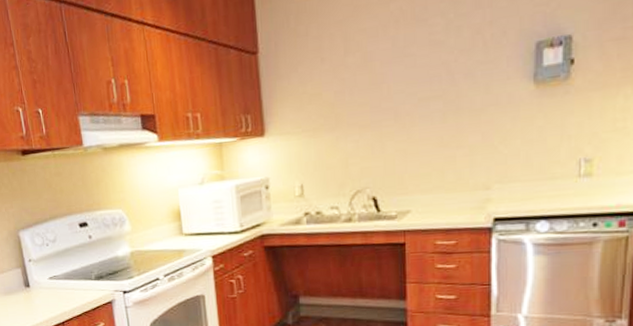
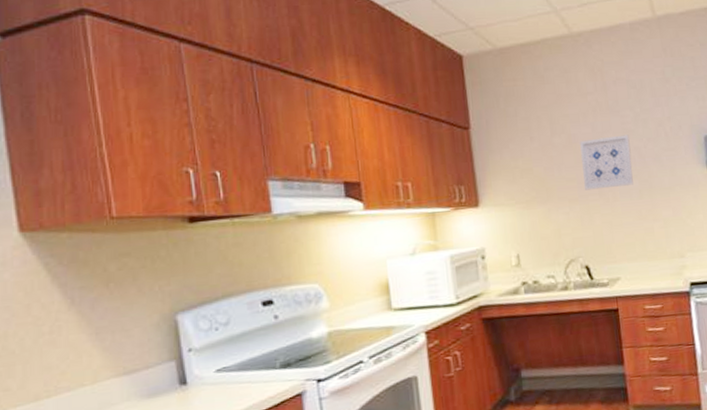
wall art: none [377,47,438,115] -> present [580,134,634,190]

